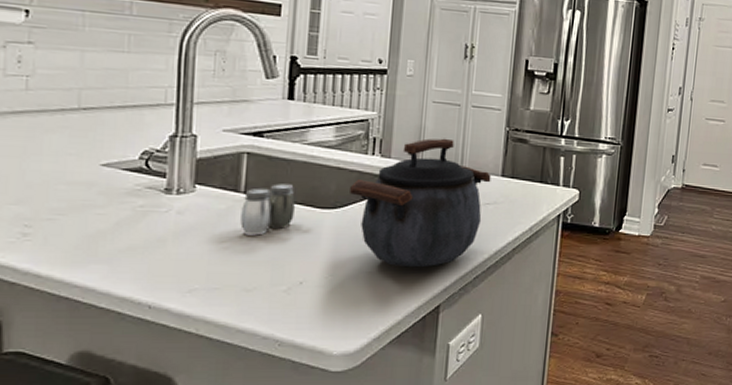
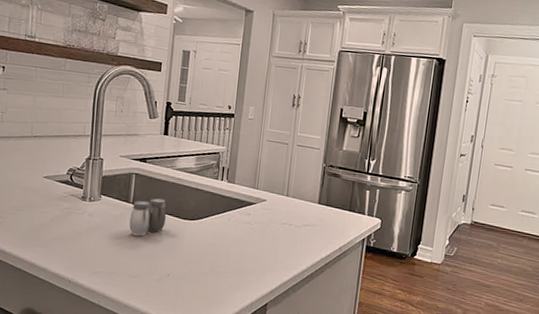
kettle: present [350,138,492,268] -> none [204,169,311,272]

